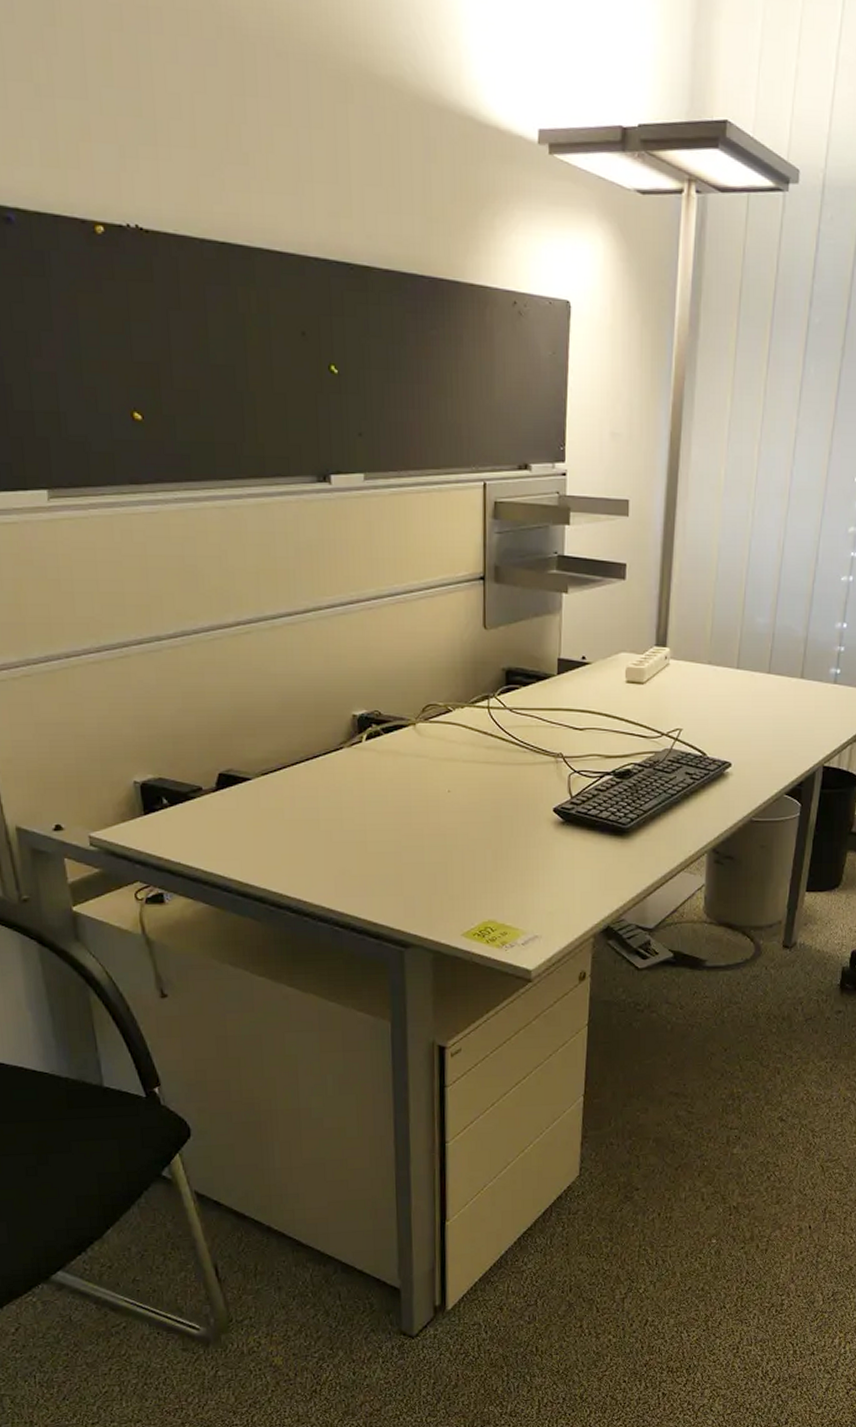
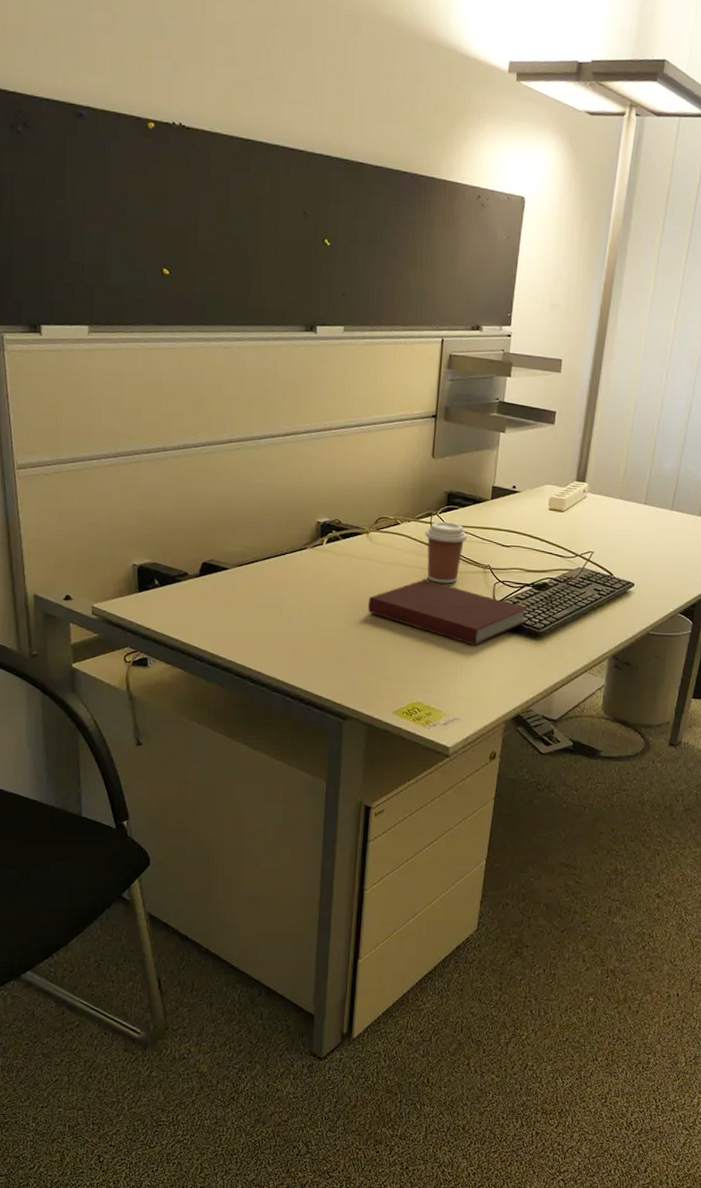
notebook: none [421,775,610,849] -> present [367,579,528,646]
coffee cup: none [482,704,533,779] -> present [425,521,468,584]

